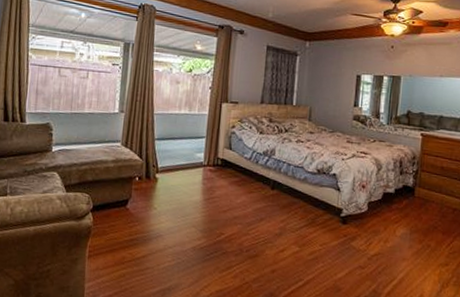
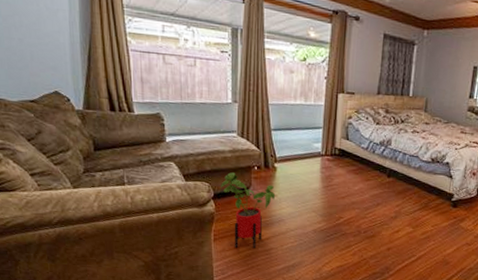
house plant: none [100,183,155,268] -> present [221,172,276,249]

